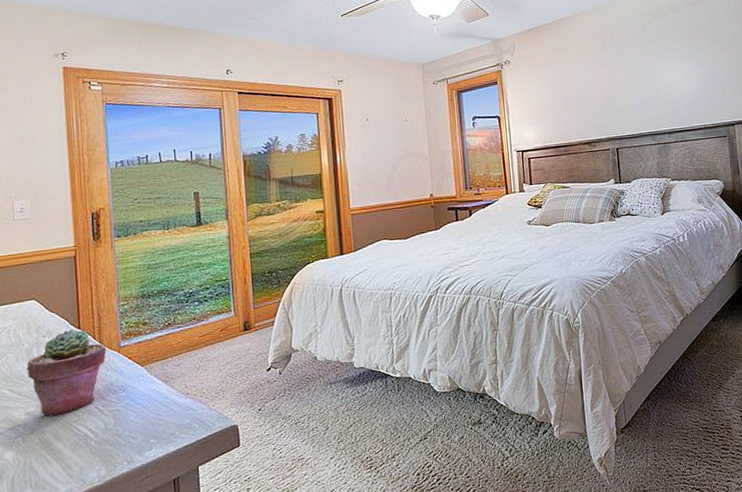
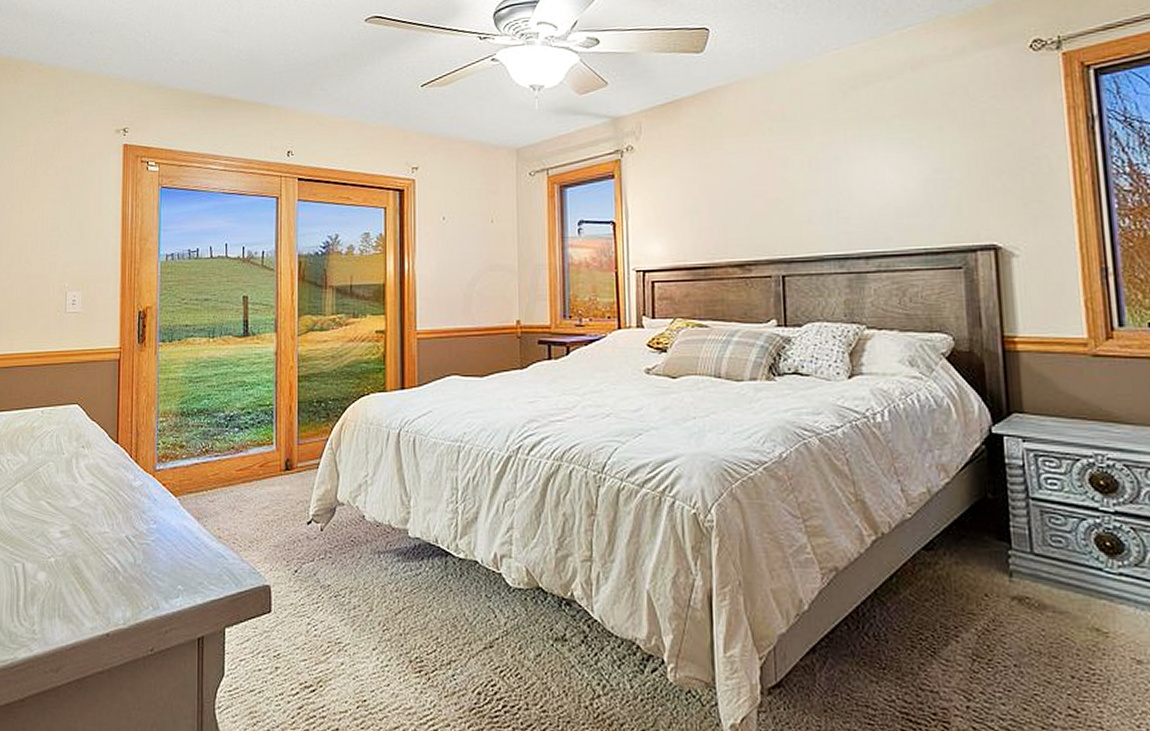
potted succulent: present [26,328,107,416] -> none [64,442,142,539]

